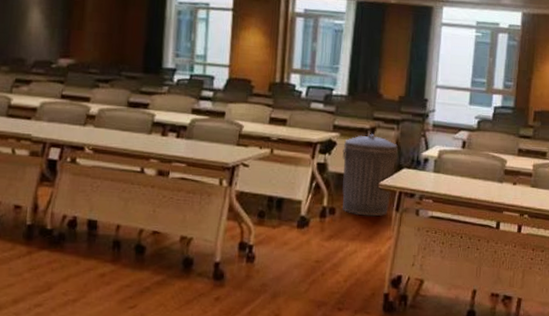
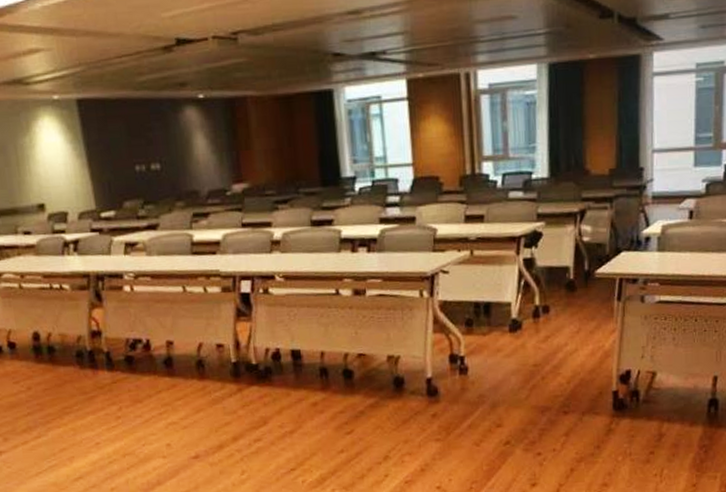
trash can: present [342,133,398,217] -> none [550,217,615,311]

